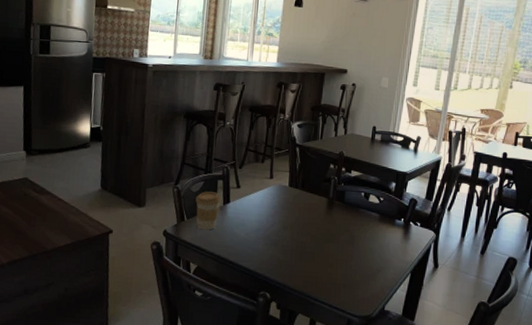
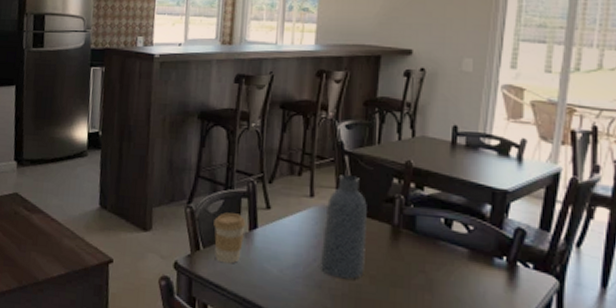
vase: none [275,162,311,239] -> present [319,175,367,280]

